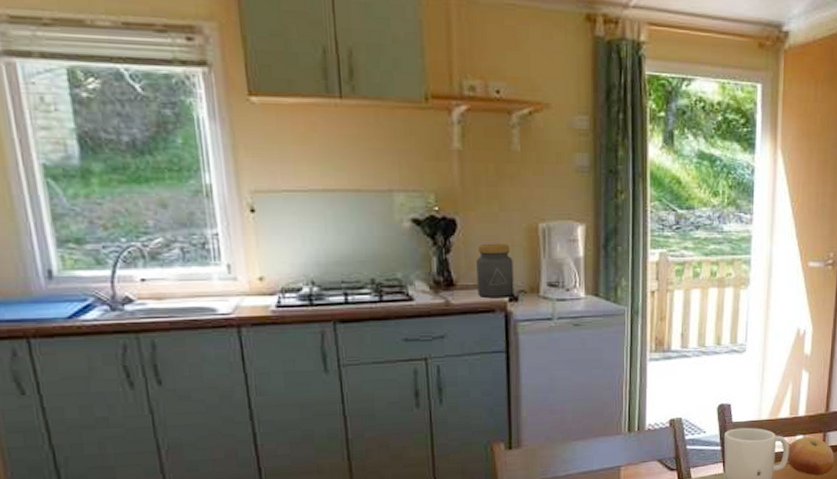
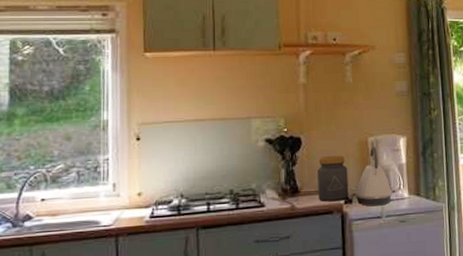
kettle: none [521,234,565,306] -> present [355,146,392,207]

